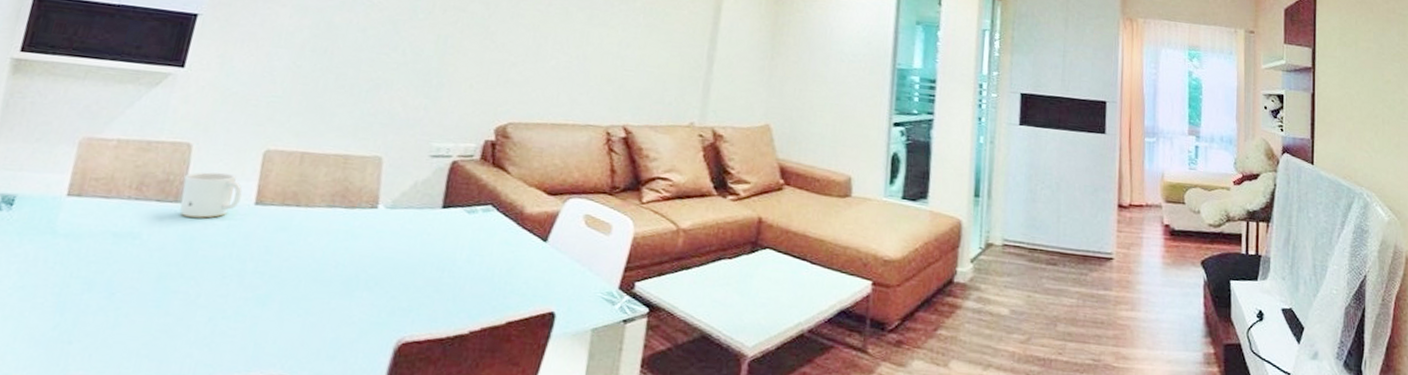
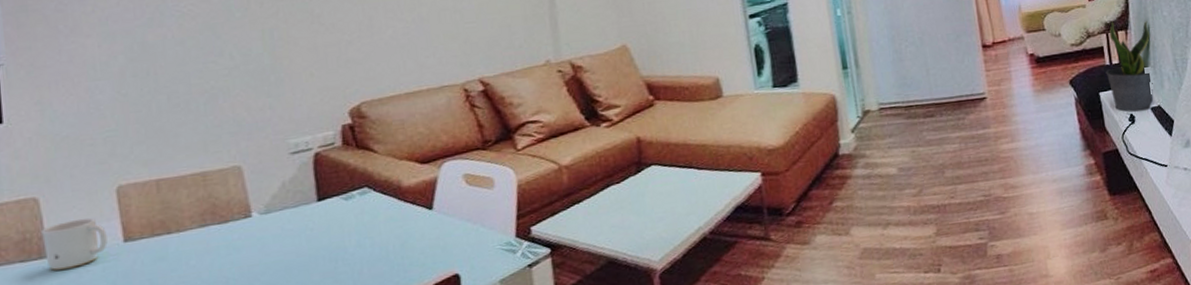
potted plant: none [1240,210,1291,311] -> present [1105,21,1153,113]

